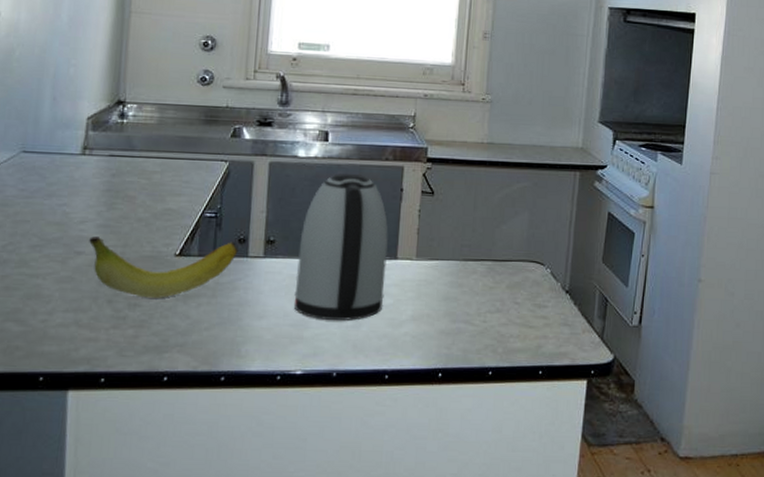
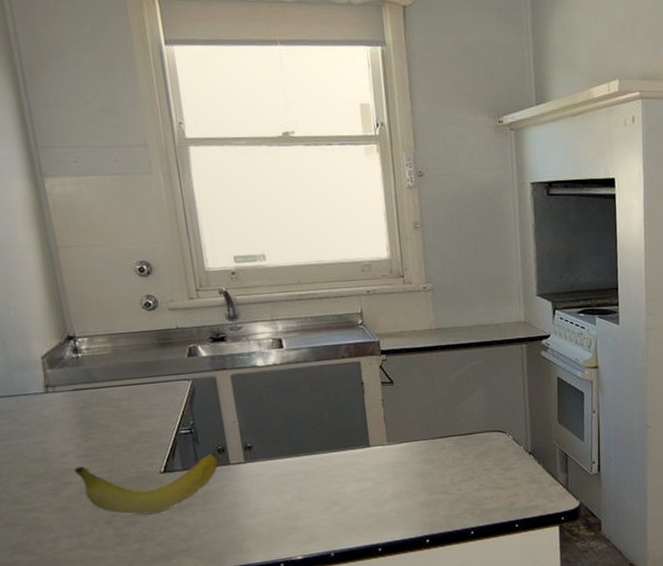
kettle: present [294,174,388,320] -> none [275,375,365,510]

